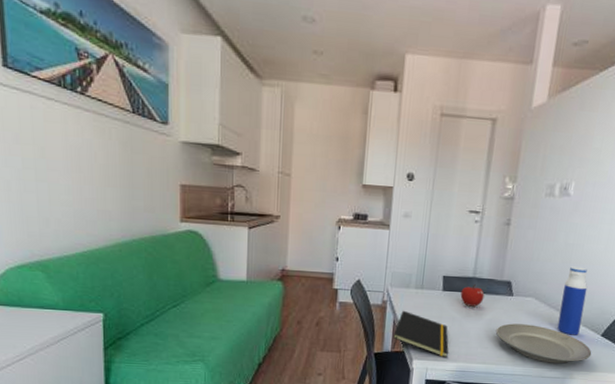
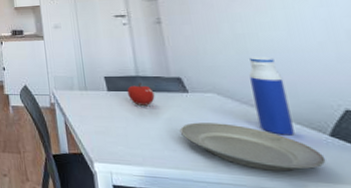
notepad: present [392,310,449,358] -> none [67,111,132,162]

